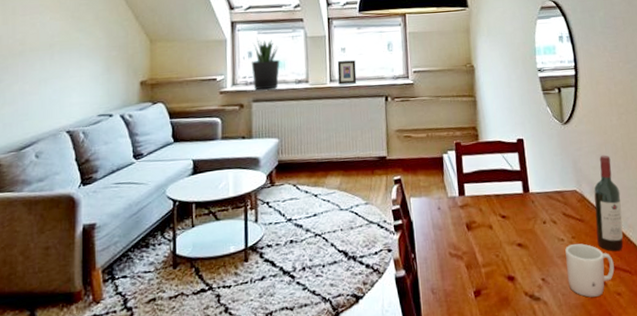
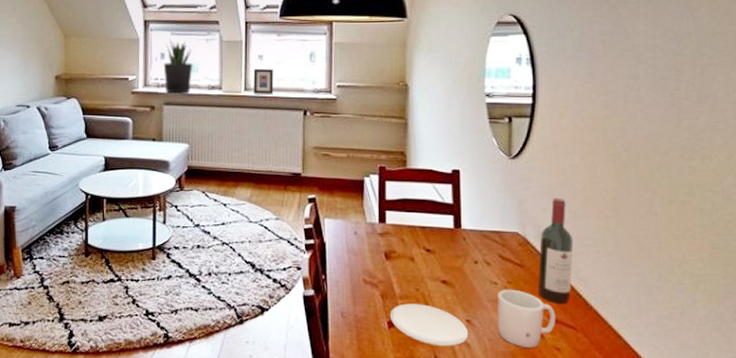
plate: none [475,269,545,309] -> present [389,303,469,347]

